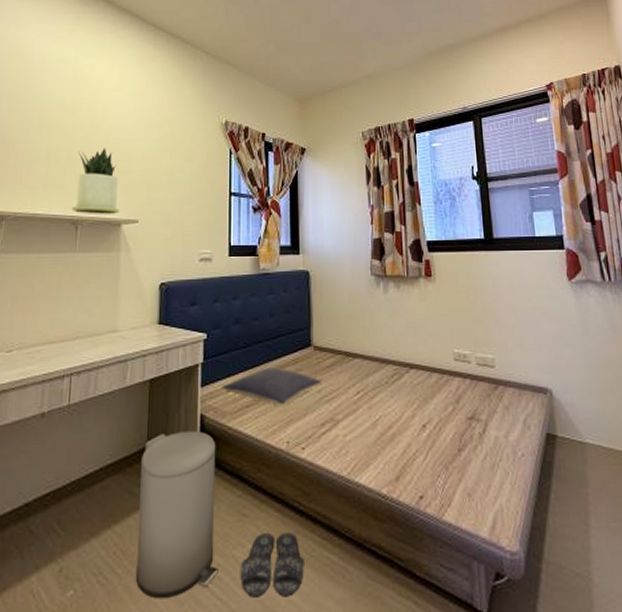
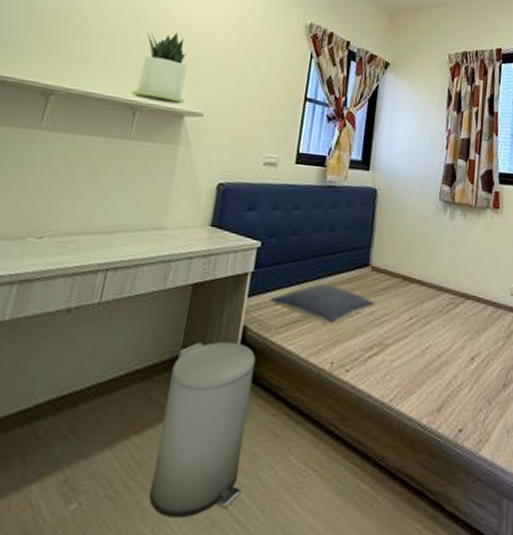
slippers: present [240,532,304,598] -> none [263,454,334,524]

